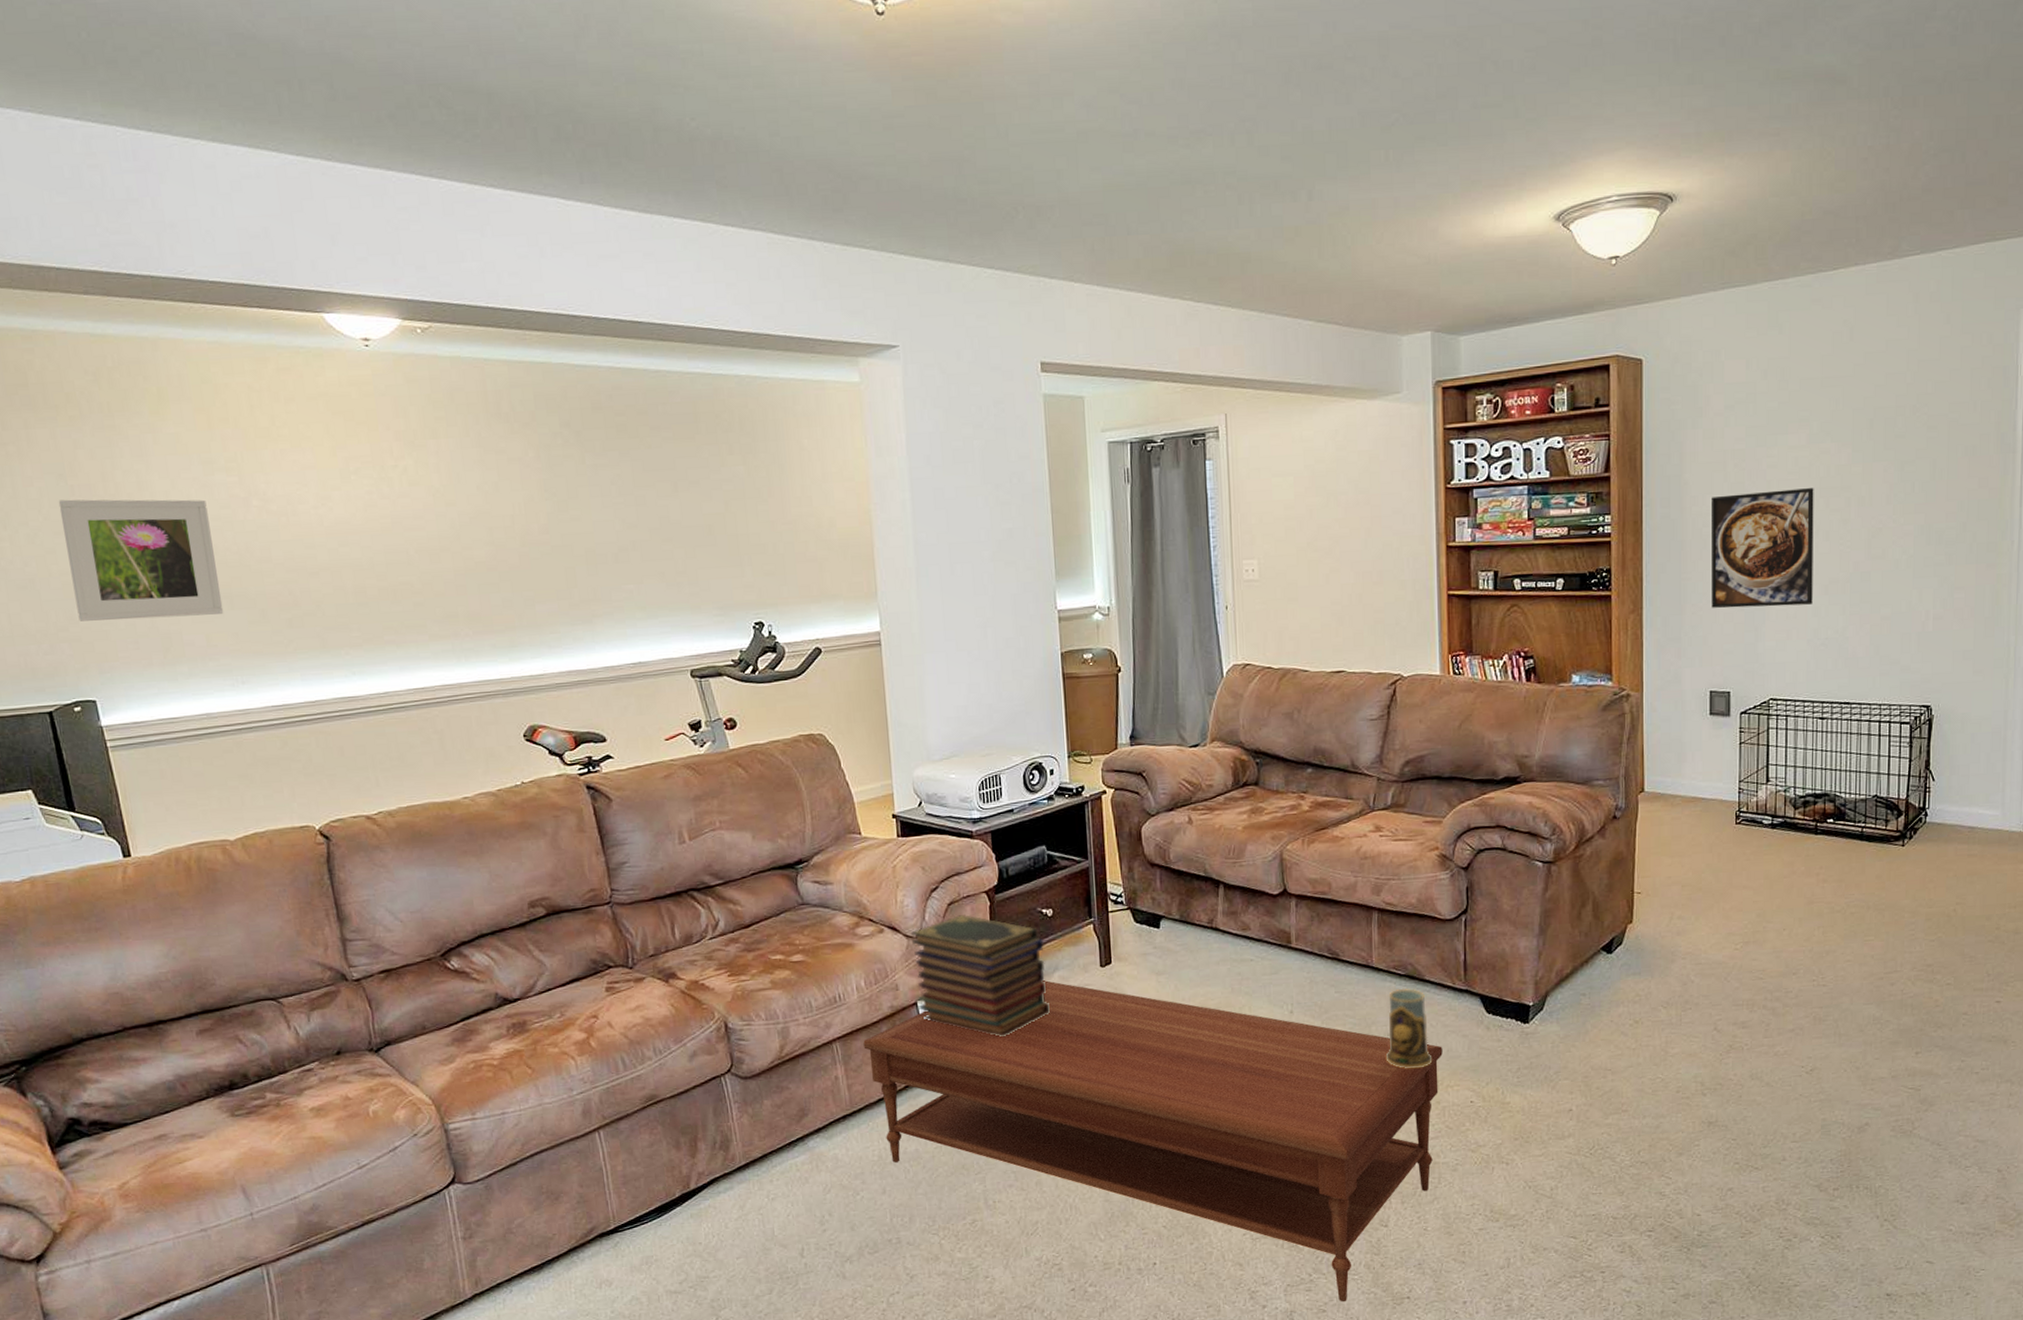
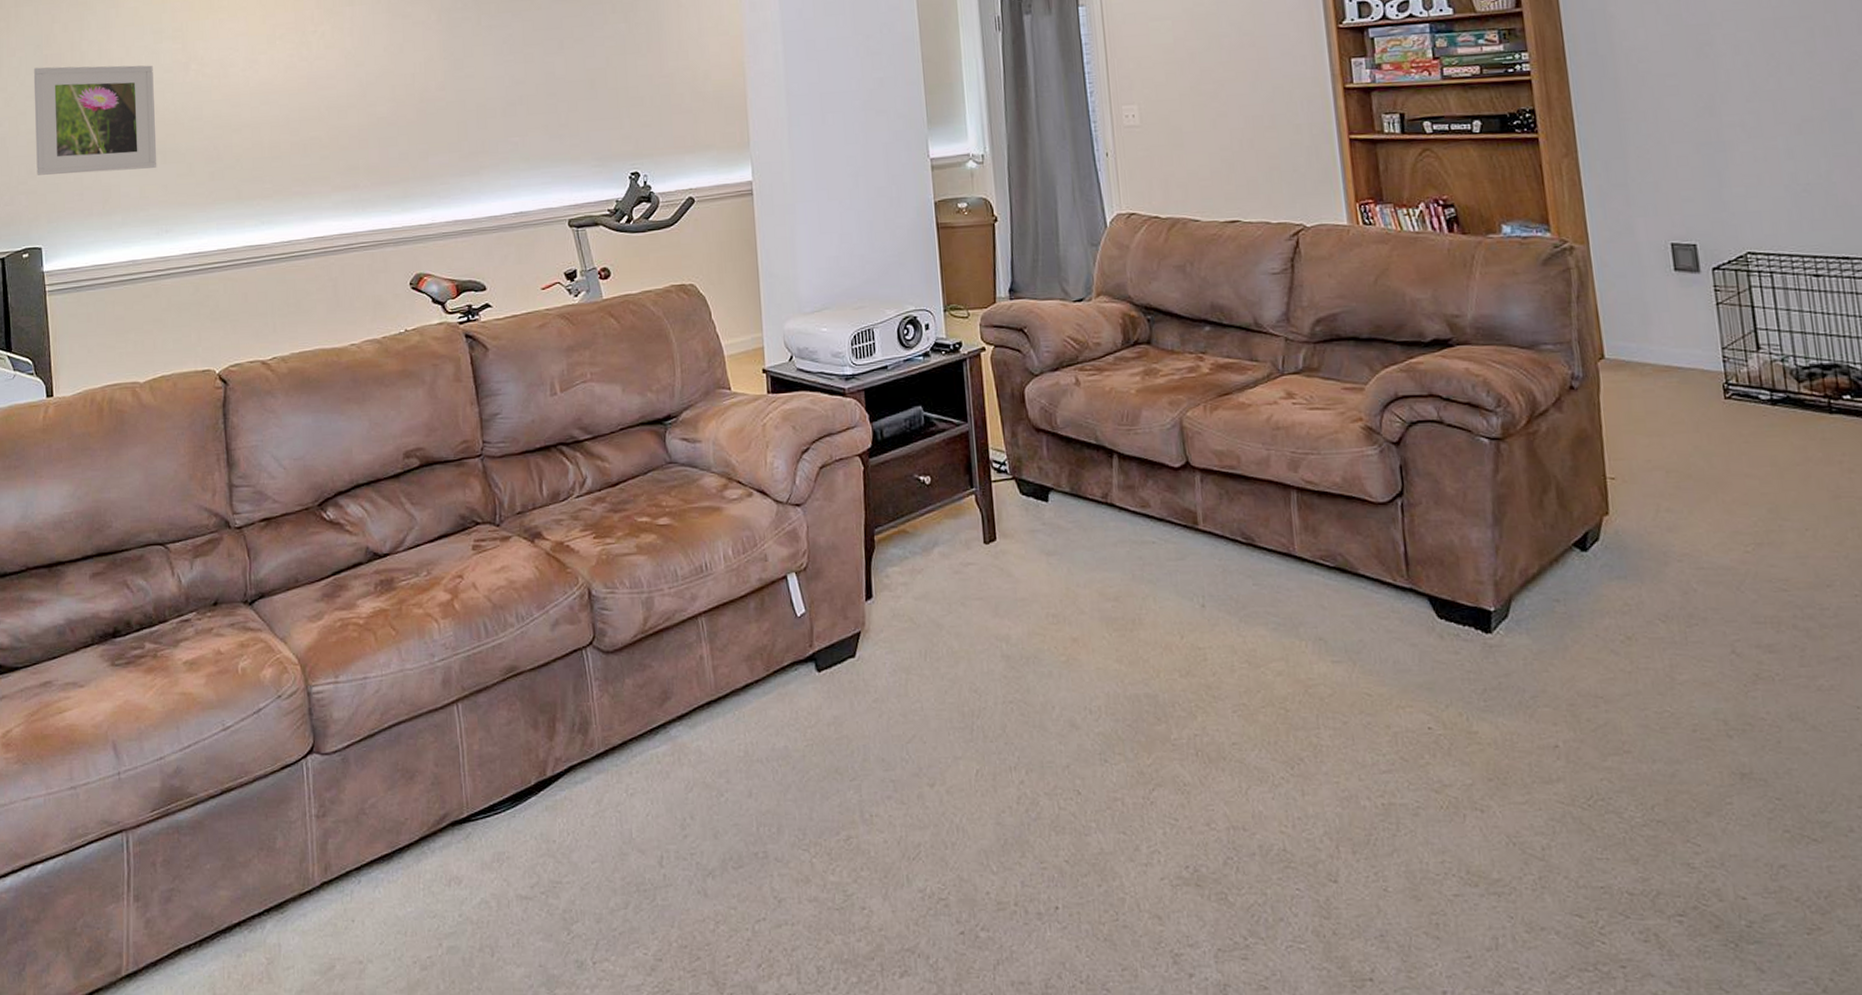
coffee table: present [863,980,1443,1303] -> none [730,557,1388,979]
book stack: present [911,915,1050,1038] -> none [781,480,930,620]
mug: present [1385,988,1433,1069] -> none [1318,583,1377,683]
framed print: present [1712,488,1814,608] -> none [1645,18,1785,151]

